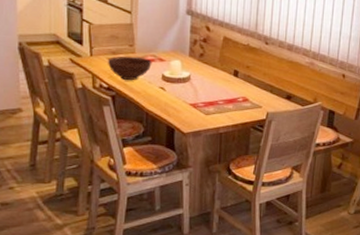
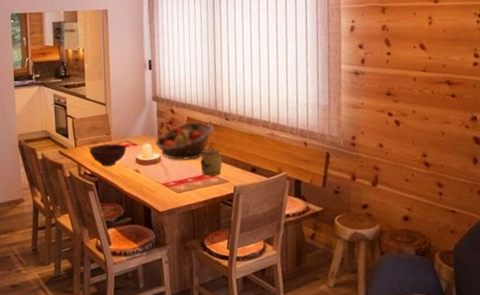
fruit basket: none [186,41,252,82] -> present [155,121,215,160]
jar: none [233,69,257,101] -> present [200,146,222,176]

